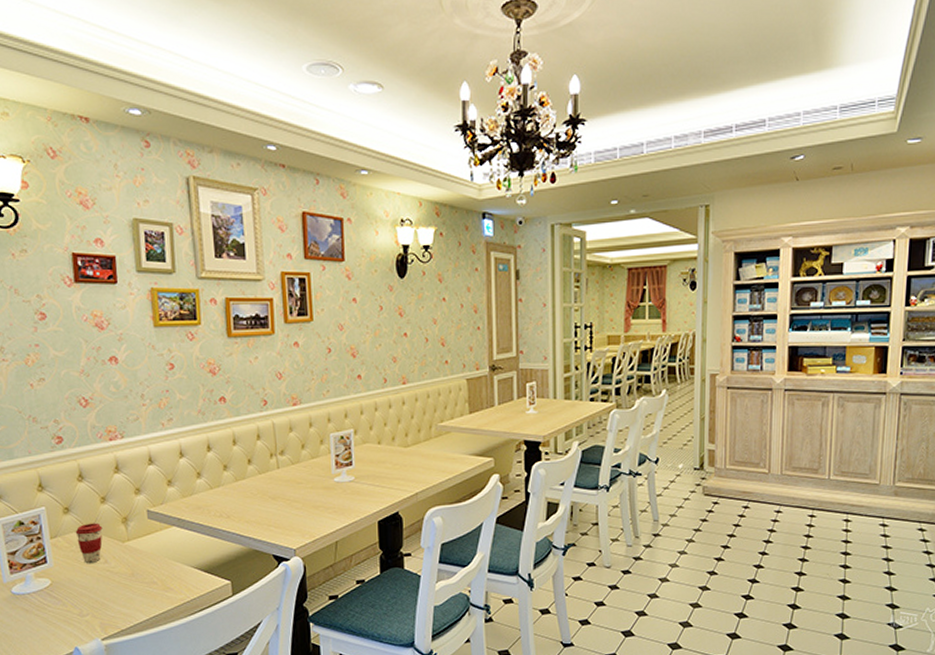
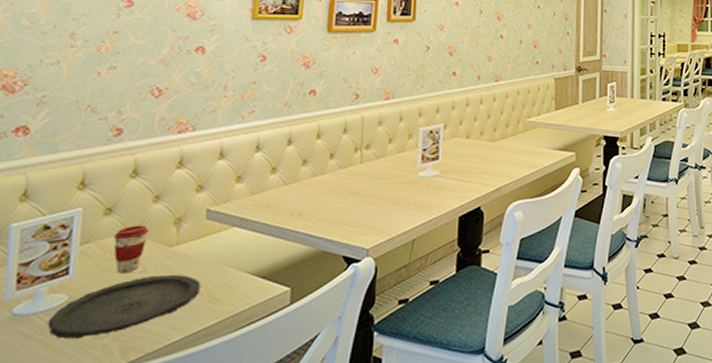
plate: none [40,566,155,616] -> present [47,274,201,340]

